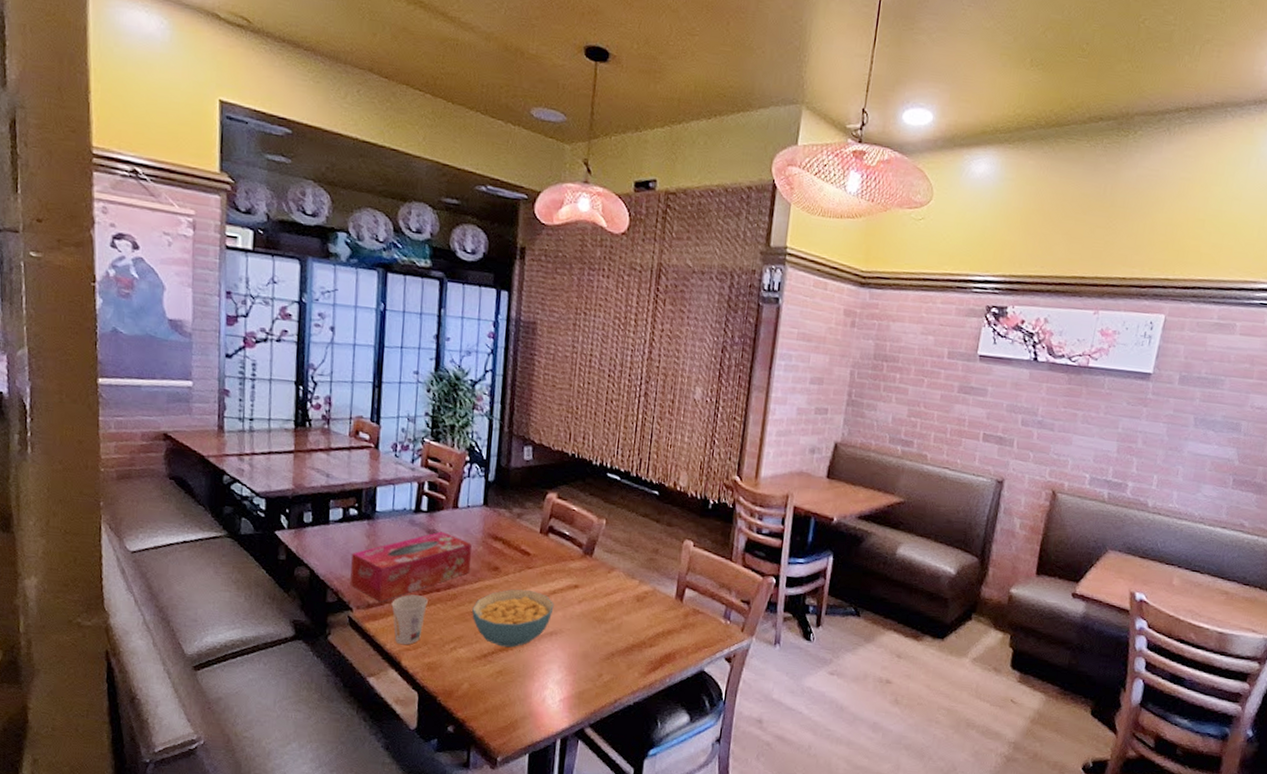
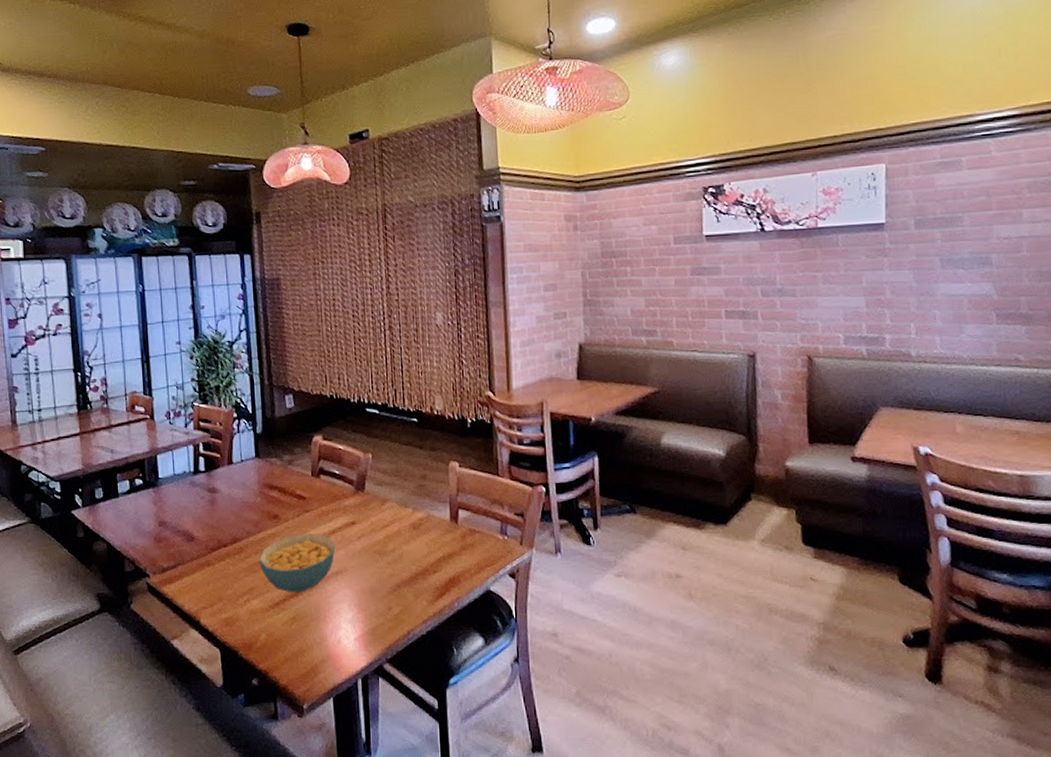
tissue box: present [350,531,472,602] -> none [141,488,253,564]
cup: present [391,594,428,645] -> none [184,553,217,604]

